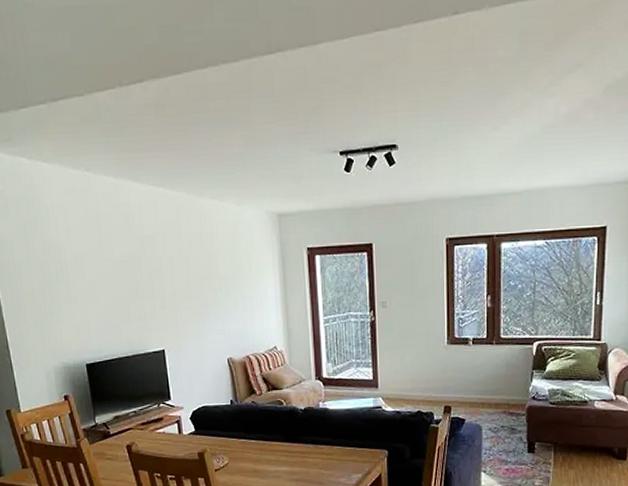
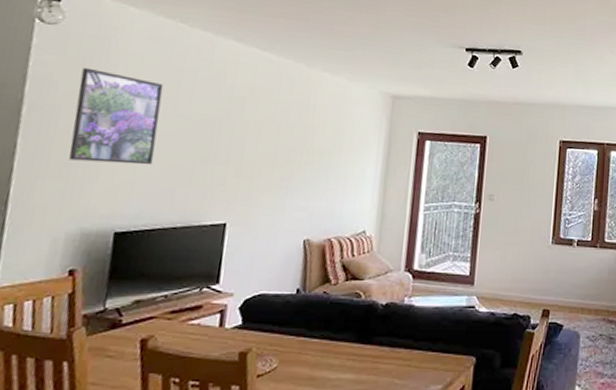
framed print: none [25,226,98,308] -> present [69,67,164,165]

